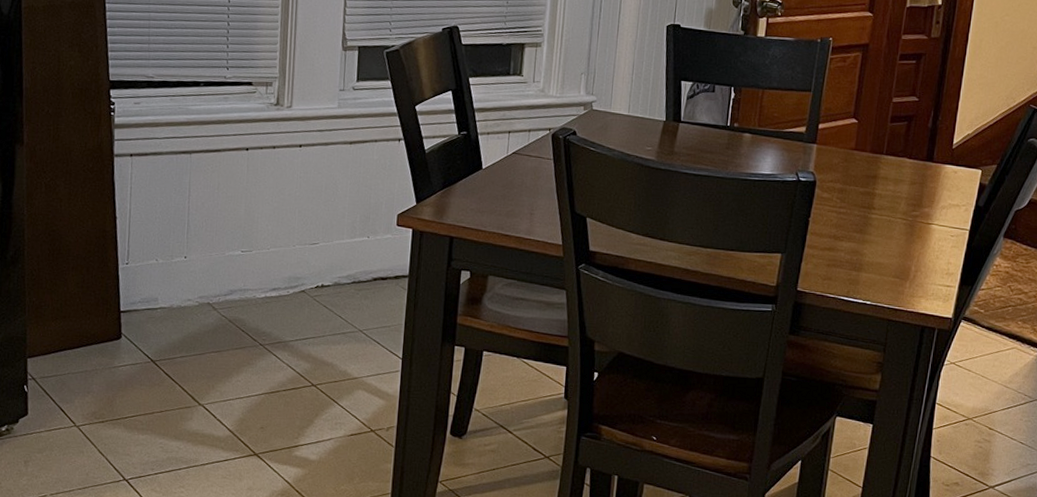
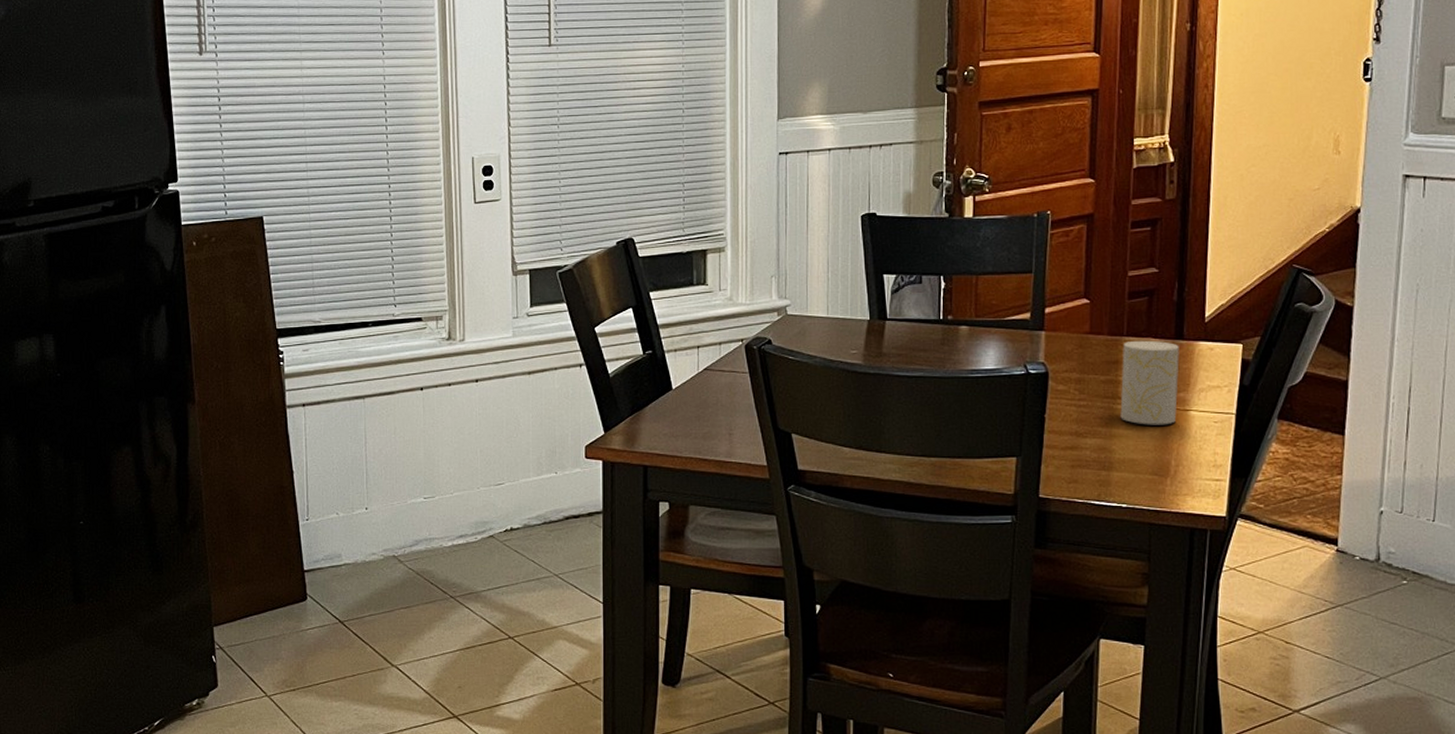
cup: none [873,159,929,235] -> present [1120,340,1179,425]

